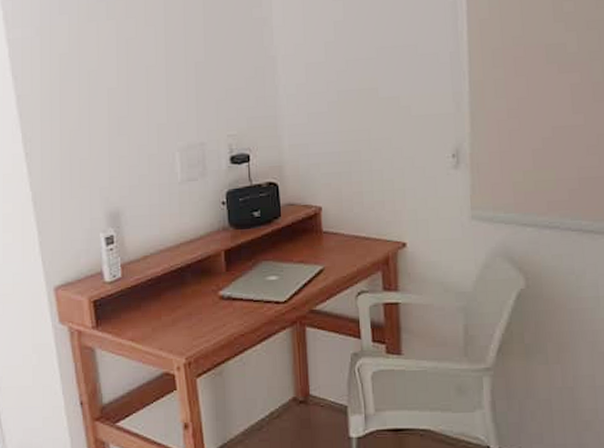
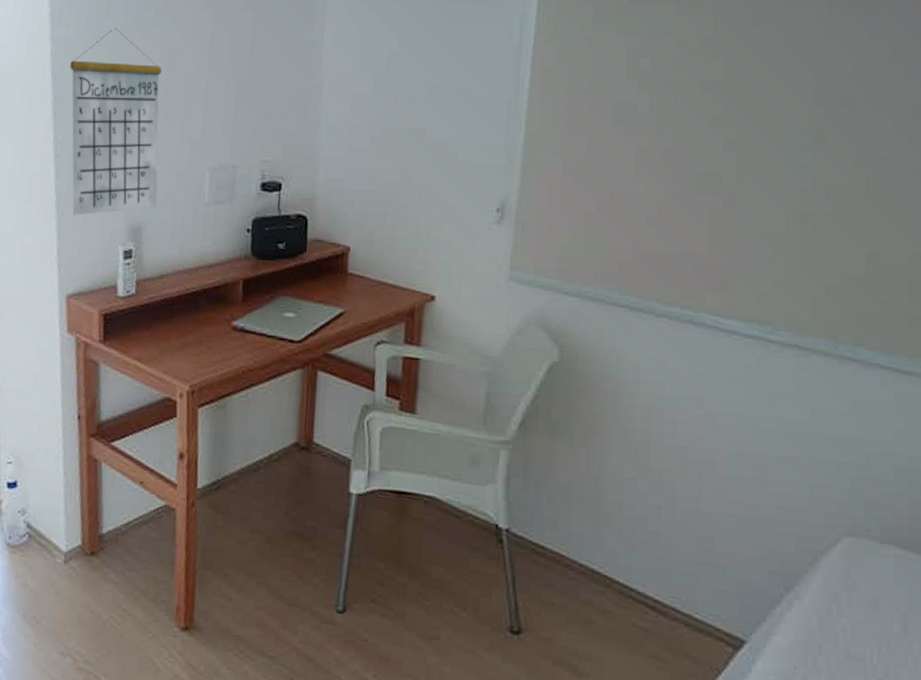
calendar: none [29,23,132,209] -> present [70,27,162,215]

